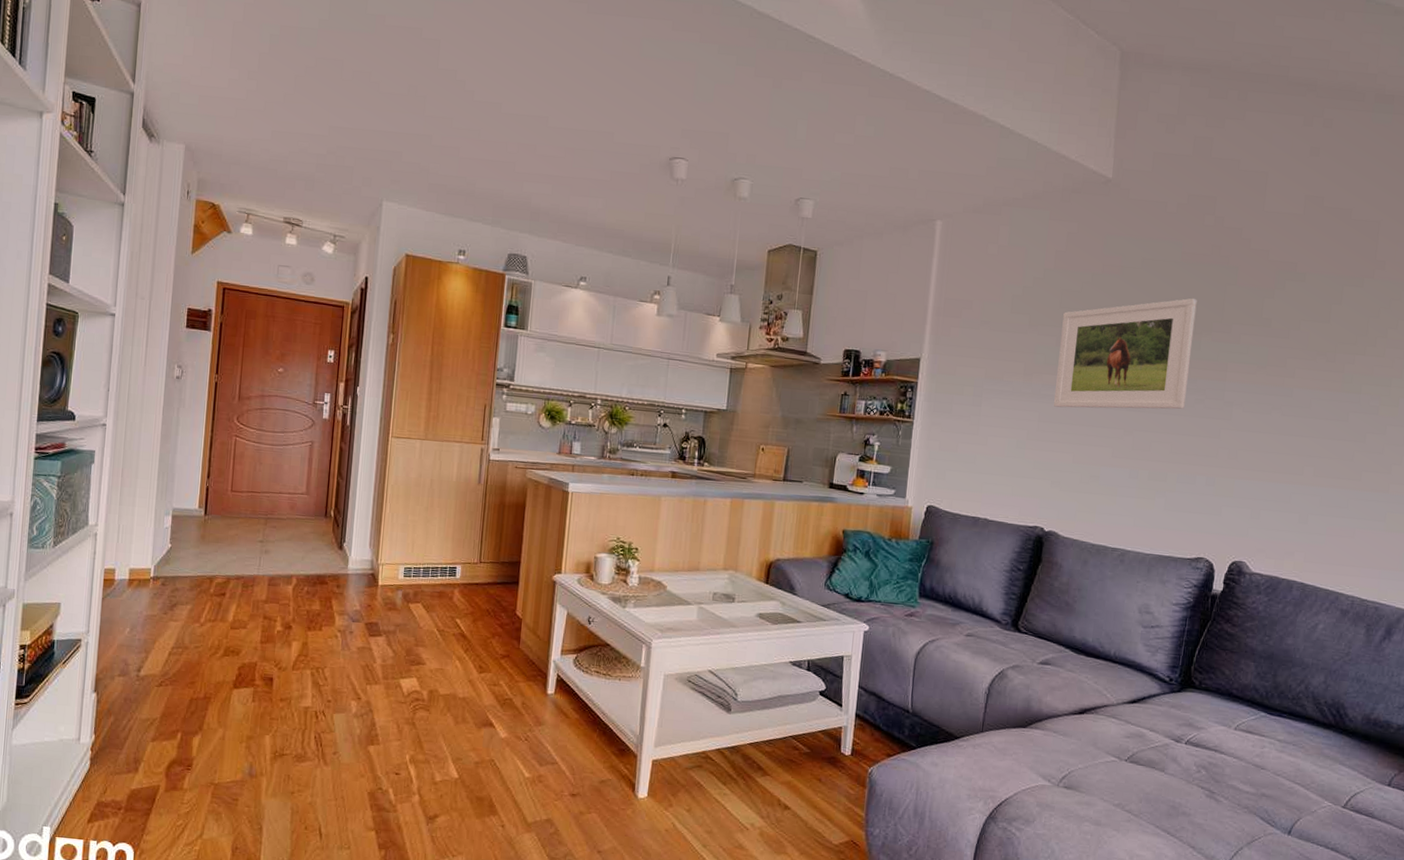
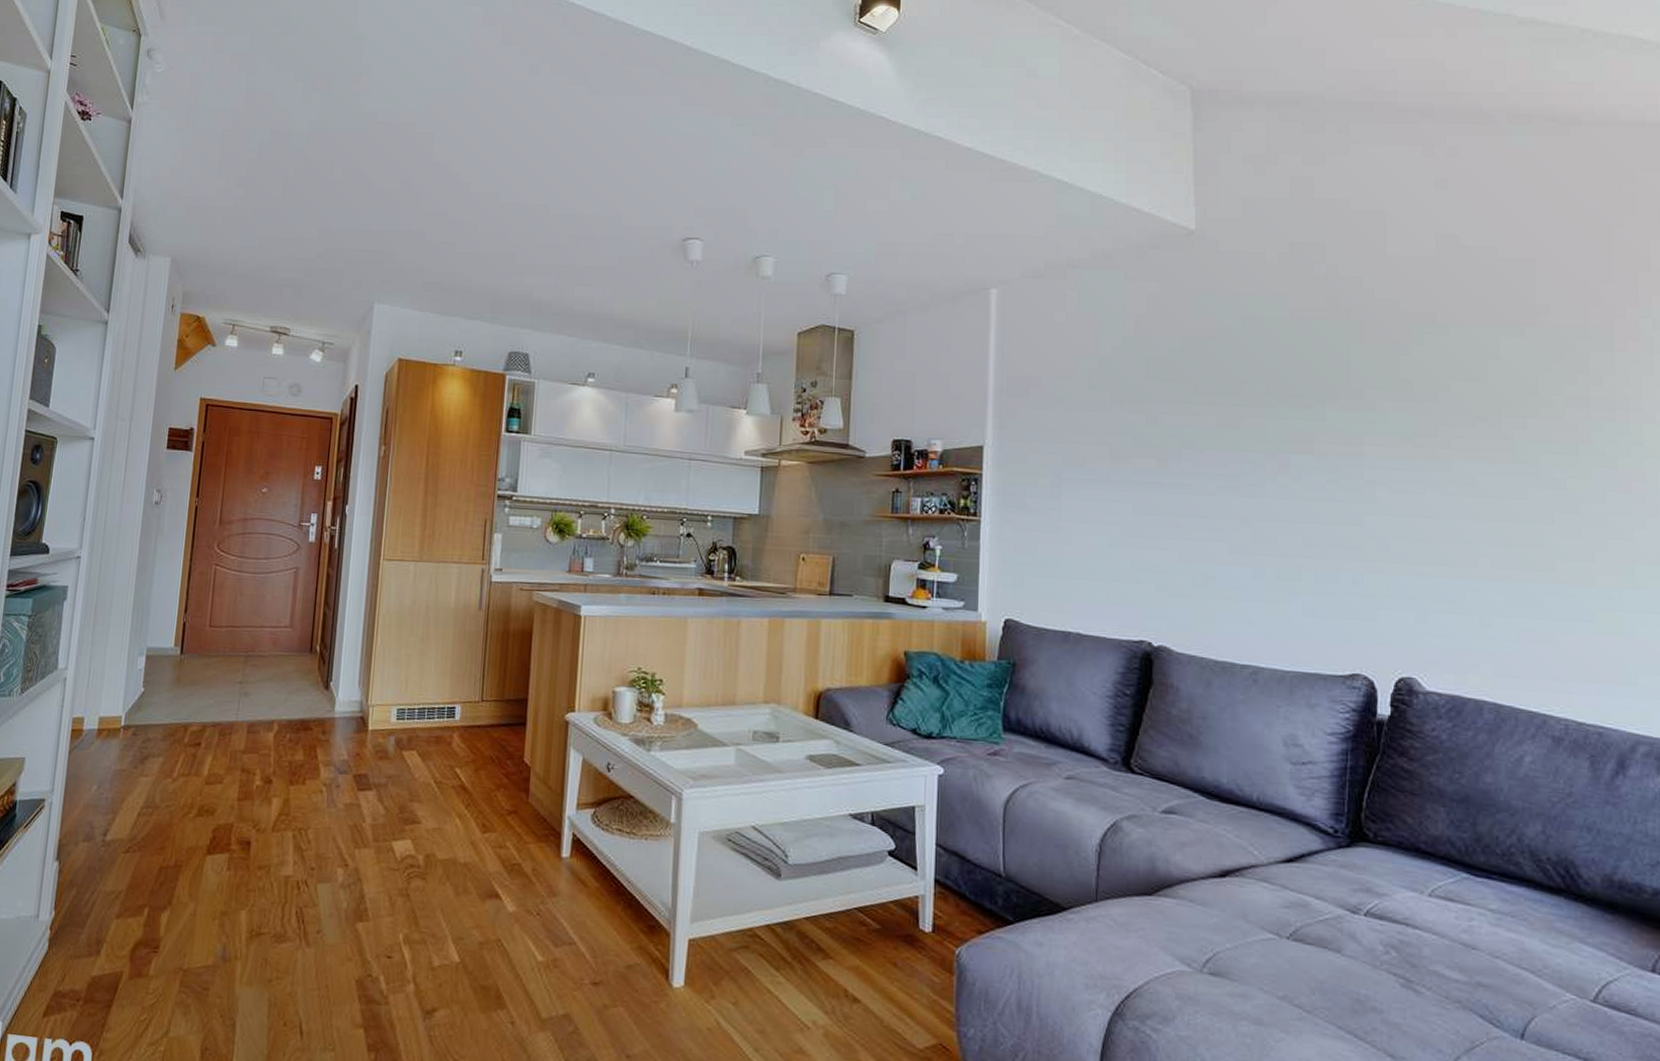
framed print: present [1054,298,1197,410] -> none [1150,361,1316,497]

